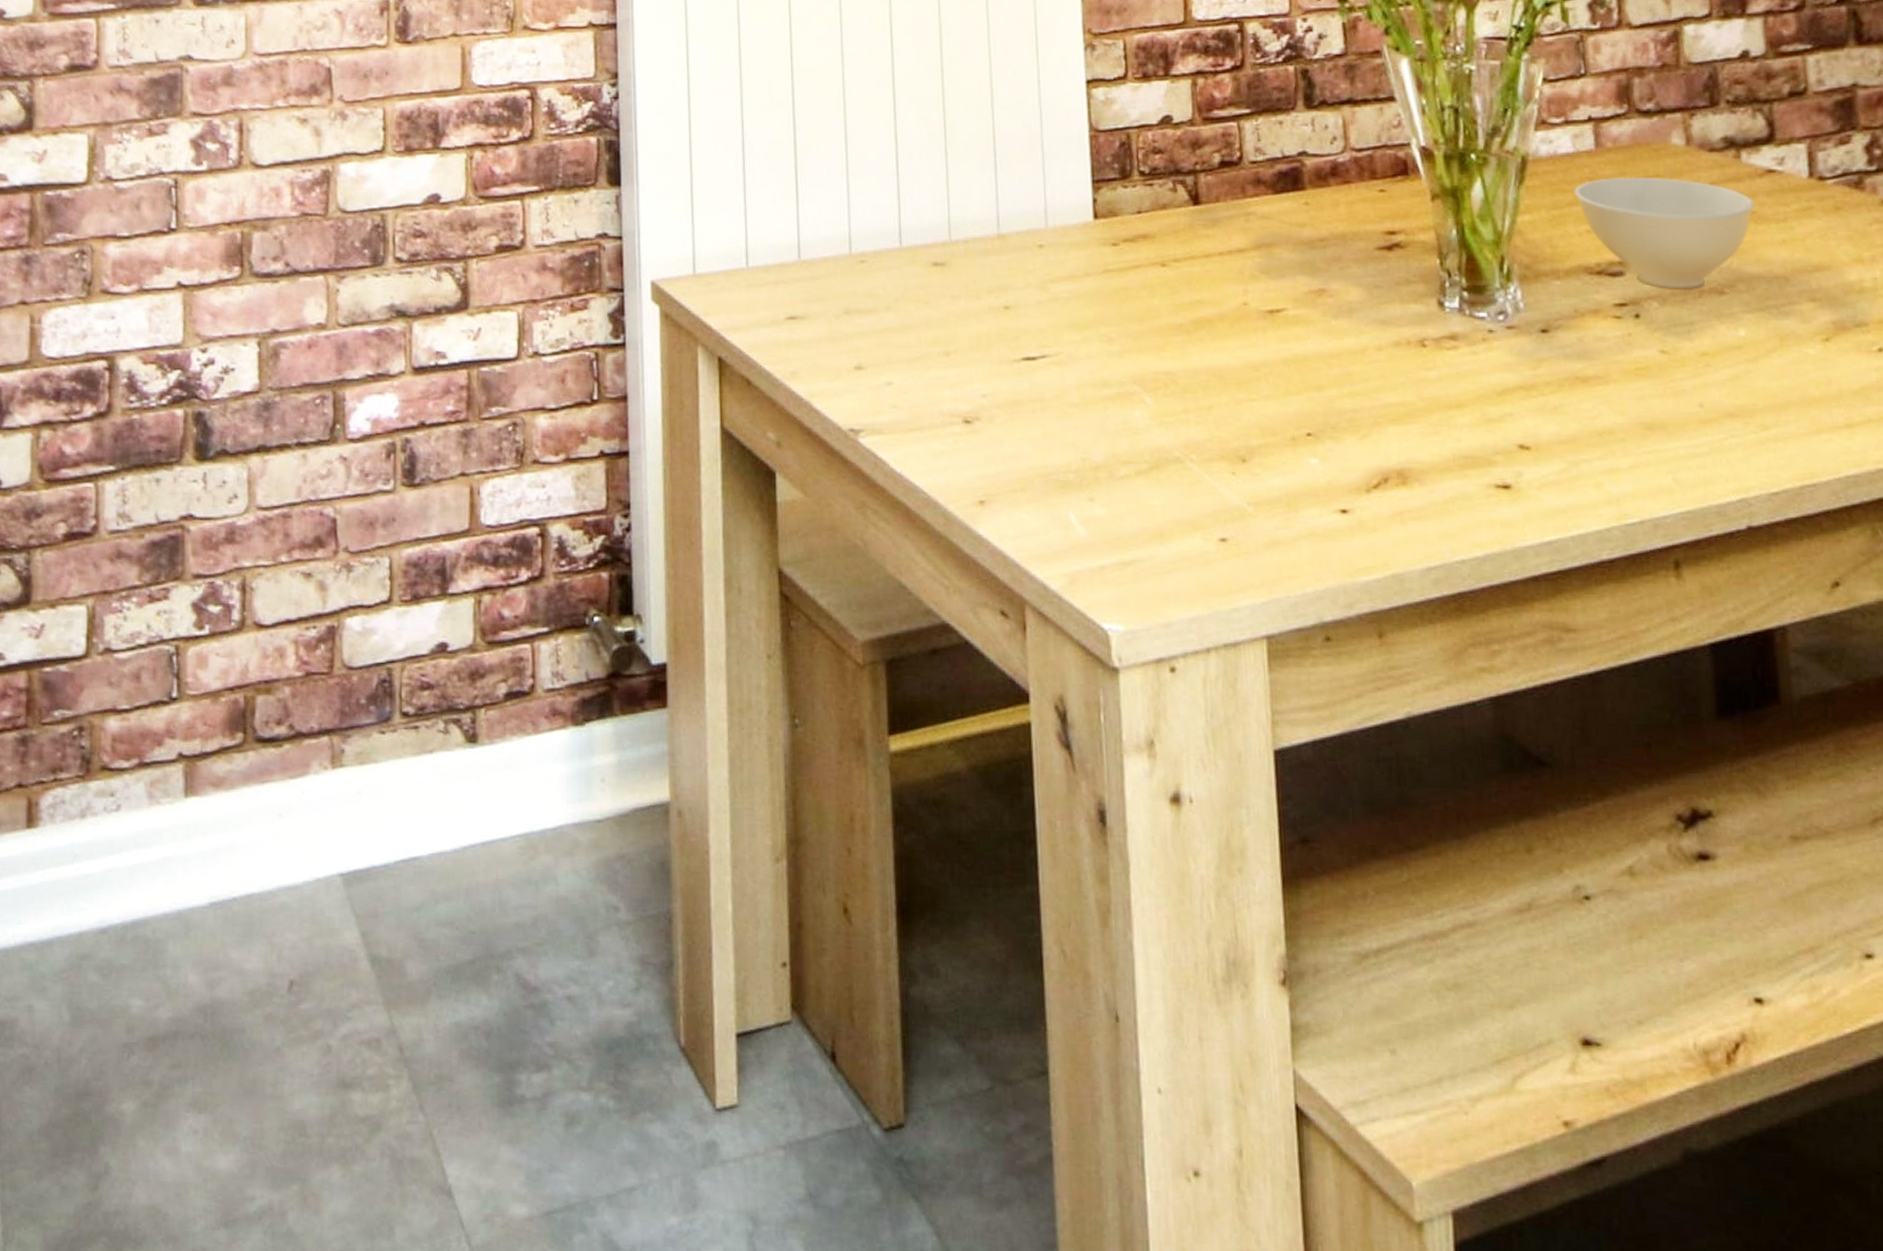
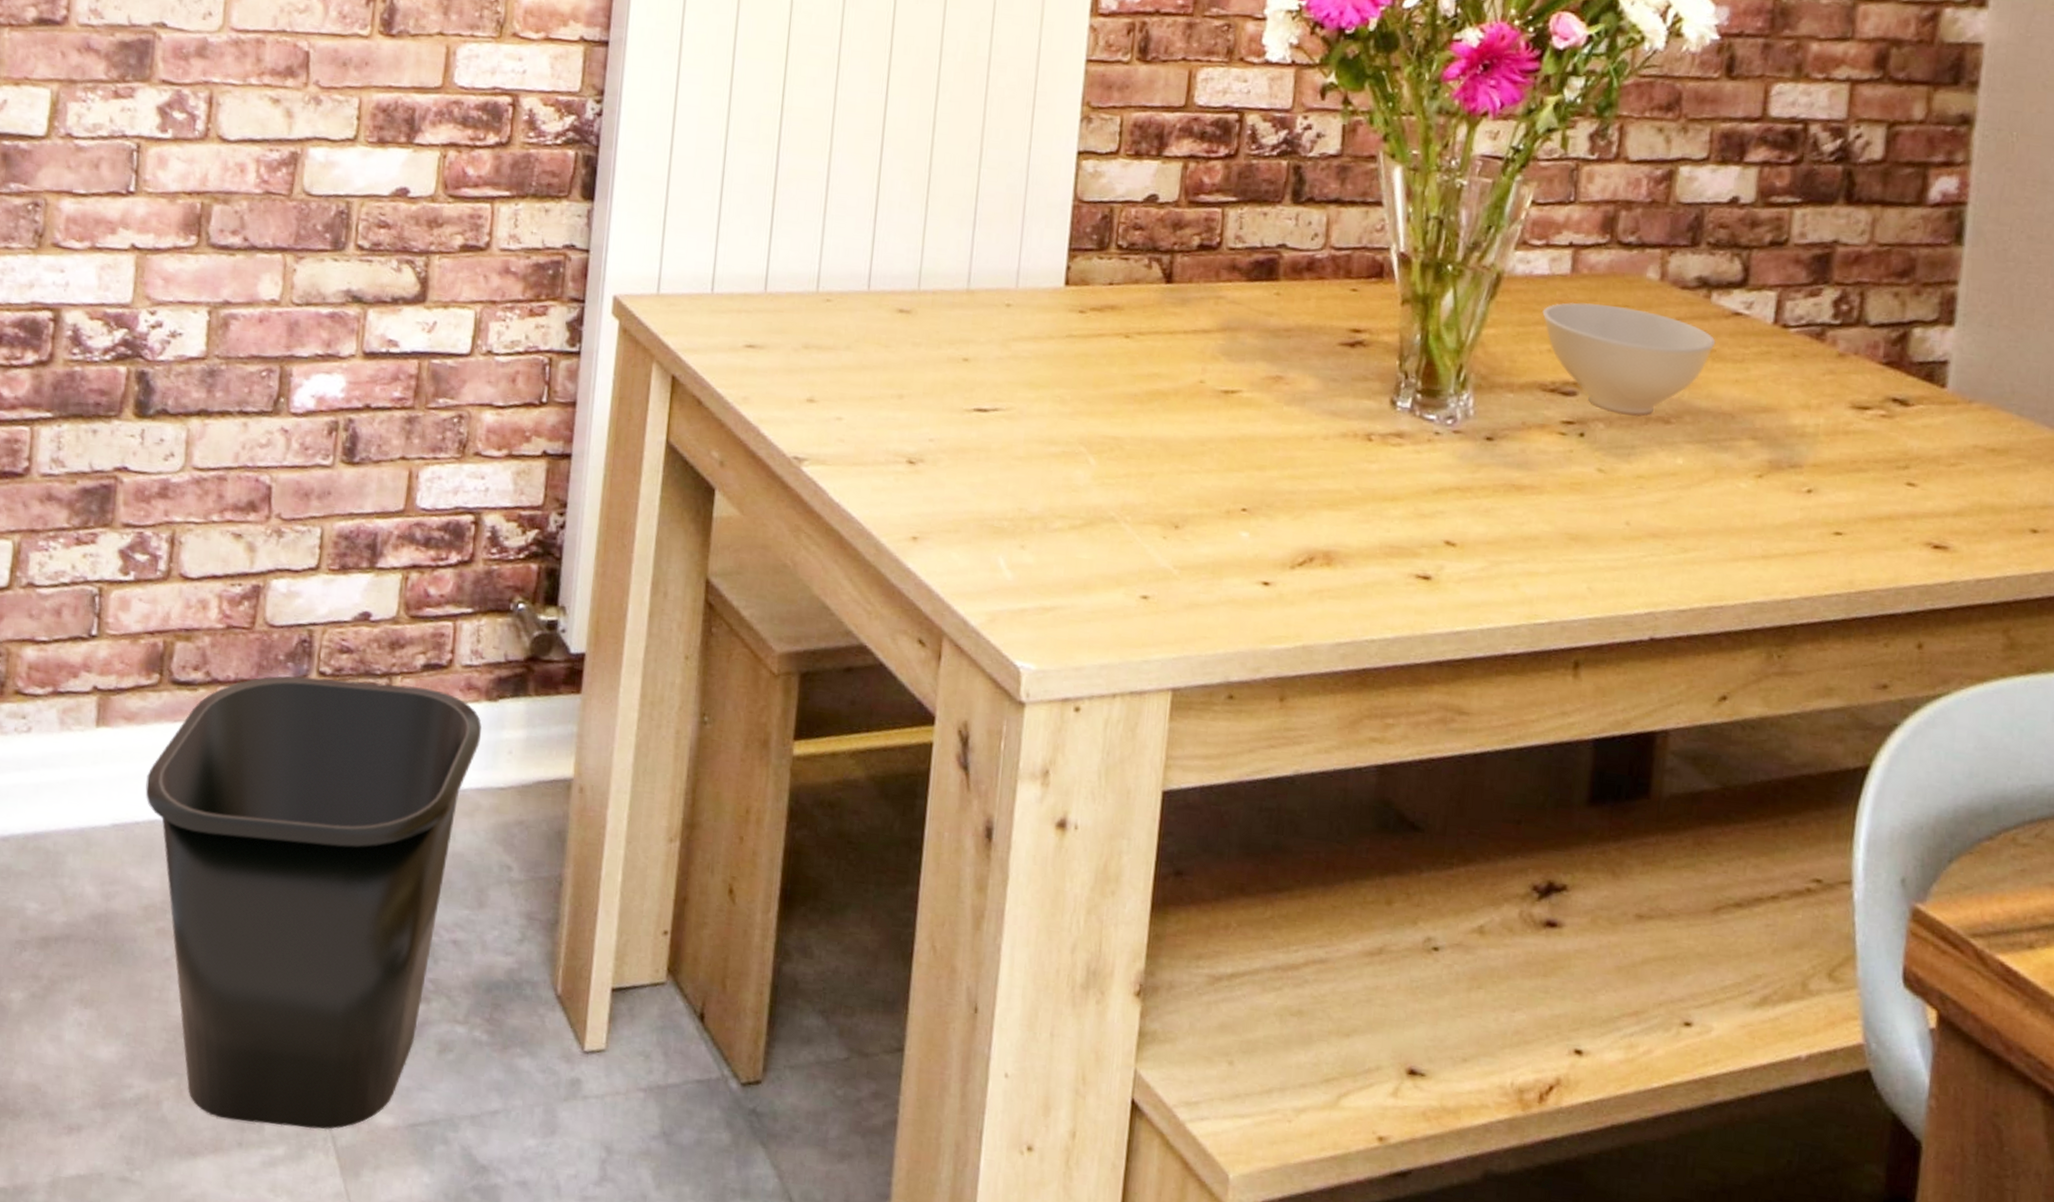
waste bin: none [240,717,572,1229] -> present [145,676,482,1130]

